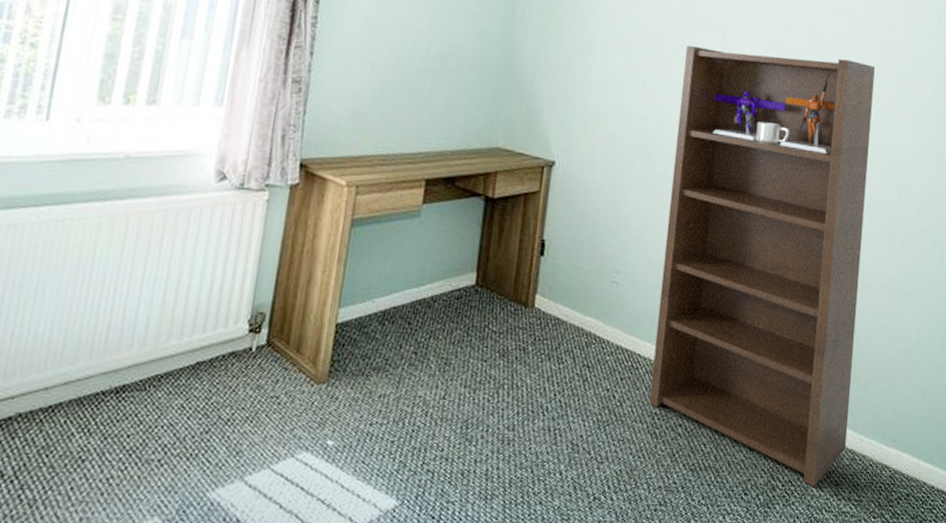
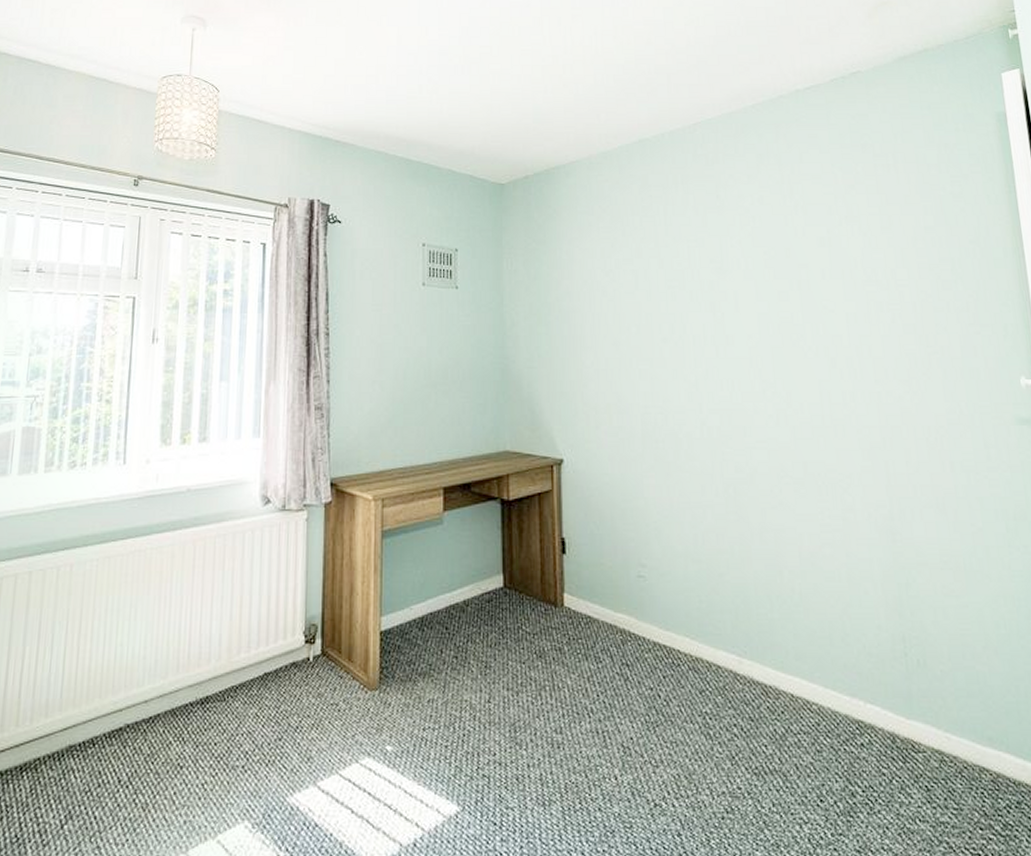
bookshelf: present [649,45,875,487] -> none [677,324,932,792]

